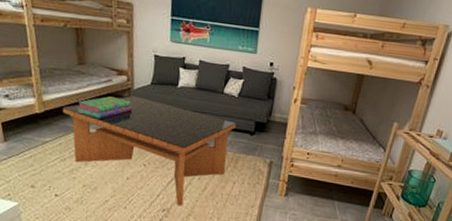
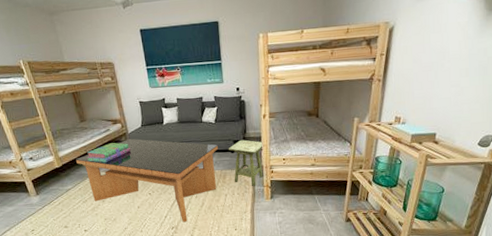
side table: none [247,122,288,179] -> present [228,139,263,187]

